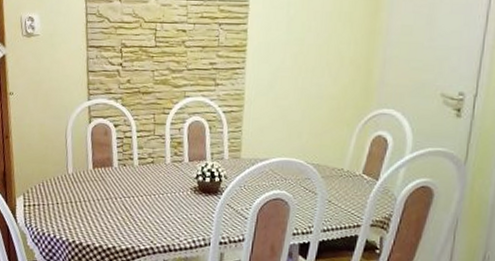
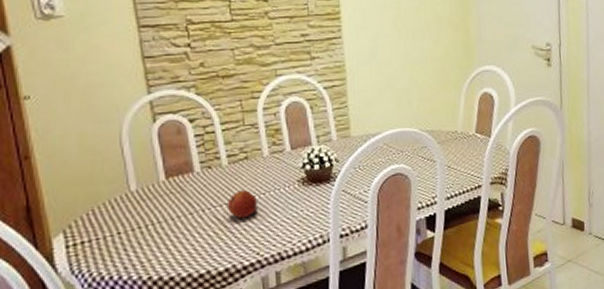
fruit: none [134,188,157,211] -> present [228,190,257,218]

